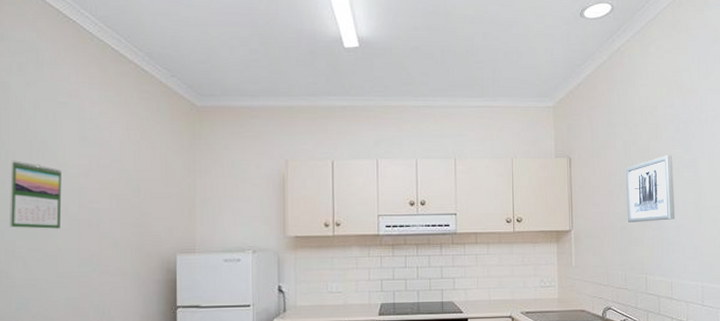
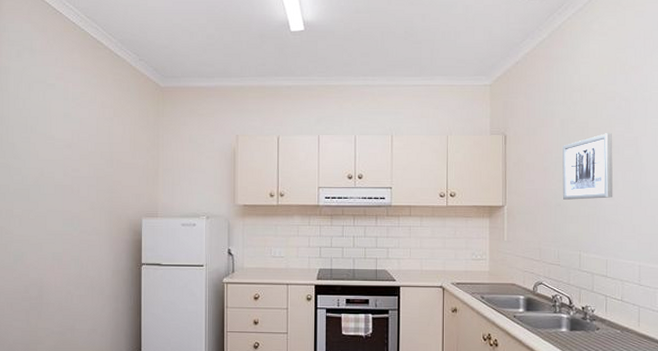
calendar: present [10,160,62,229] -> none [9,134,50,193]

